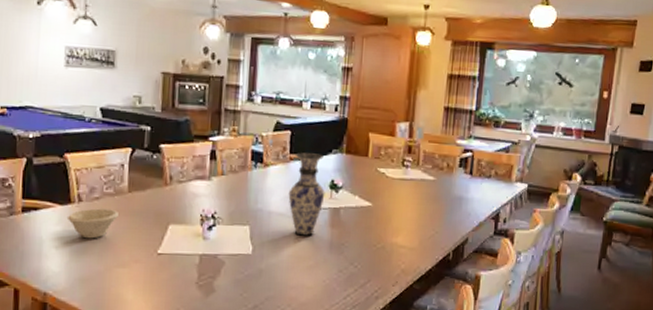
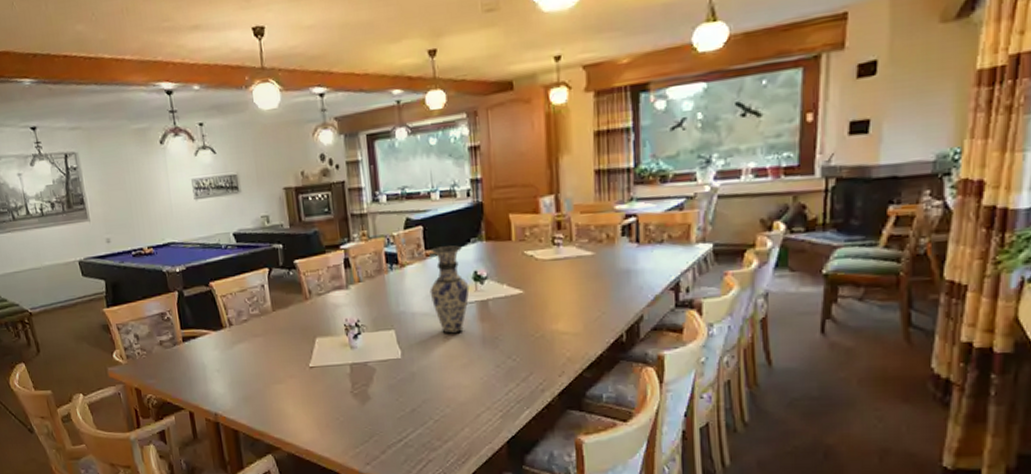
bowl: present [66,208,118,239] -> none [221,329,267,360]

